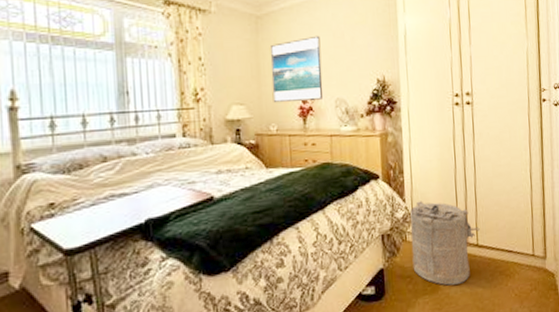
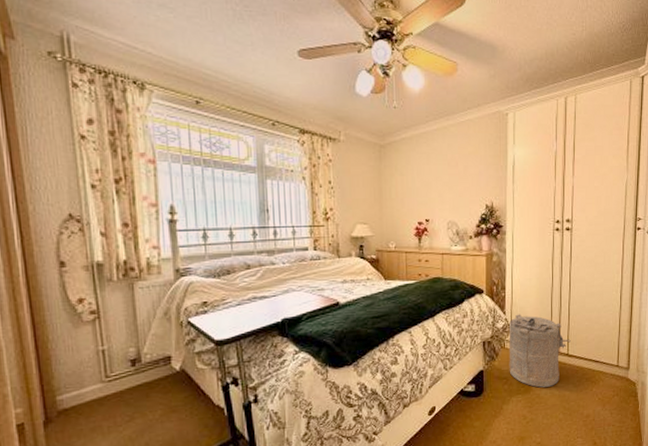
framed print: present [270,35,323,104] -> none [391,164,437,224]

